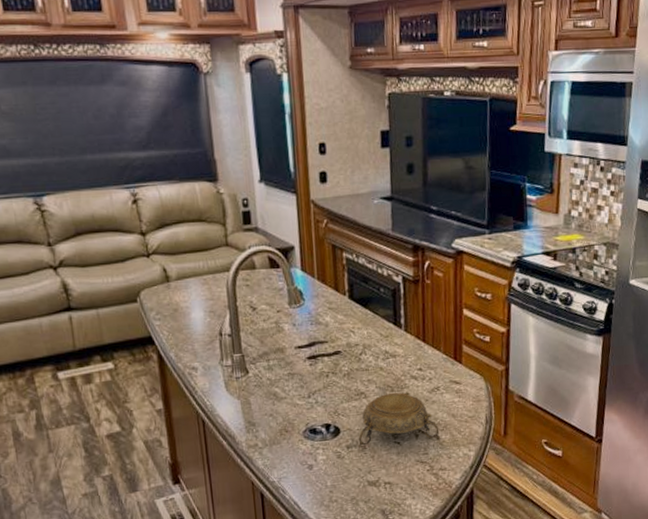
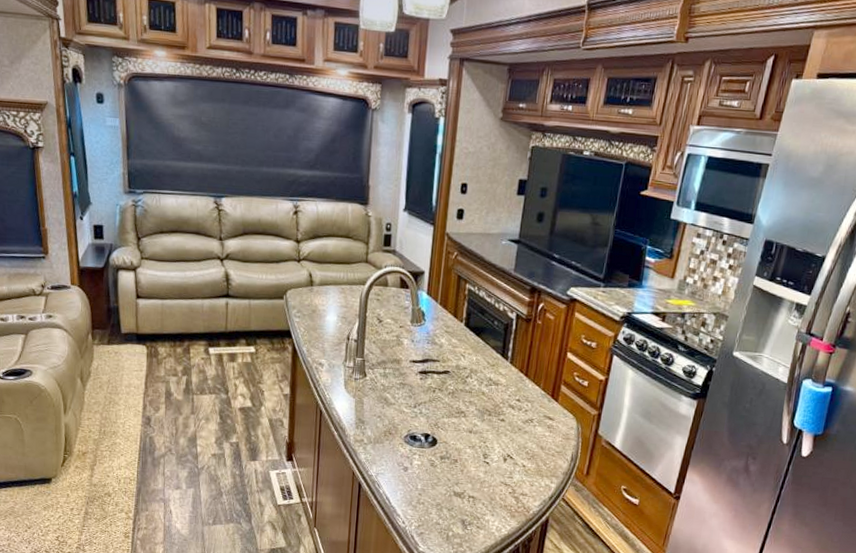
decorative bowl: present [357,392,441,448] -> none [450,417,527,467]

